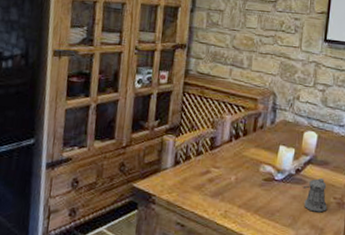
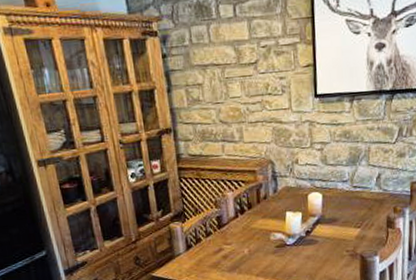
pepper shaker: present [303,178,327,213] -> none [315,235,341,267]

